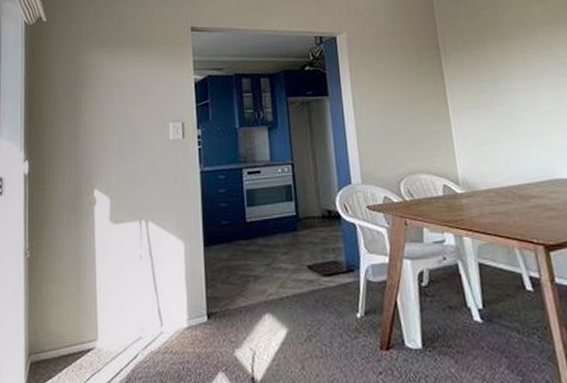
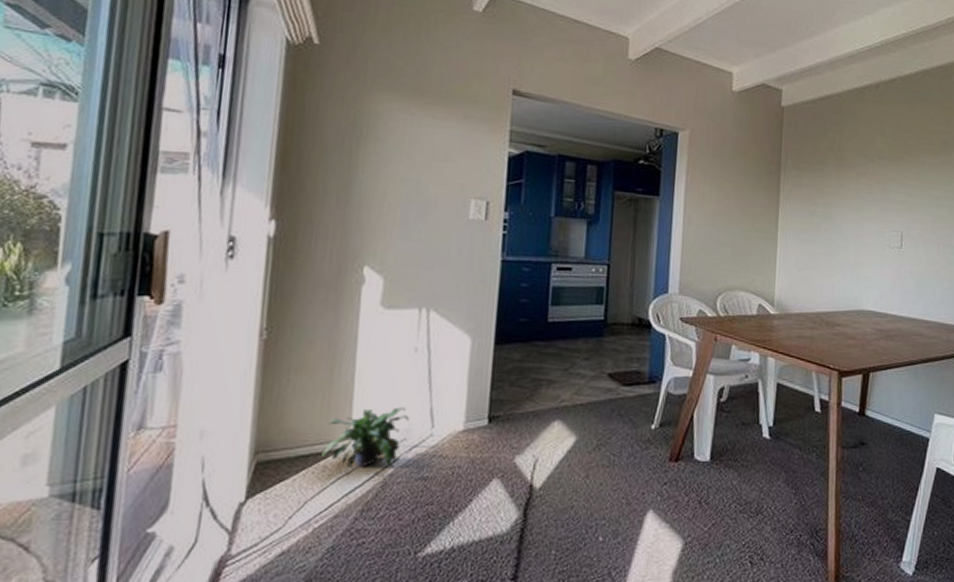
potted plant: none [78,309,142,367] -> present [322,407,409,469]

